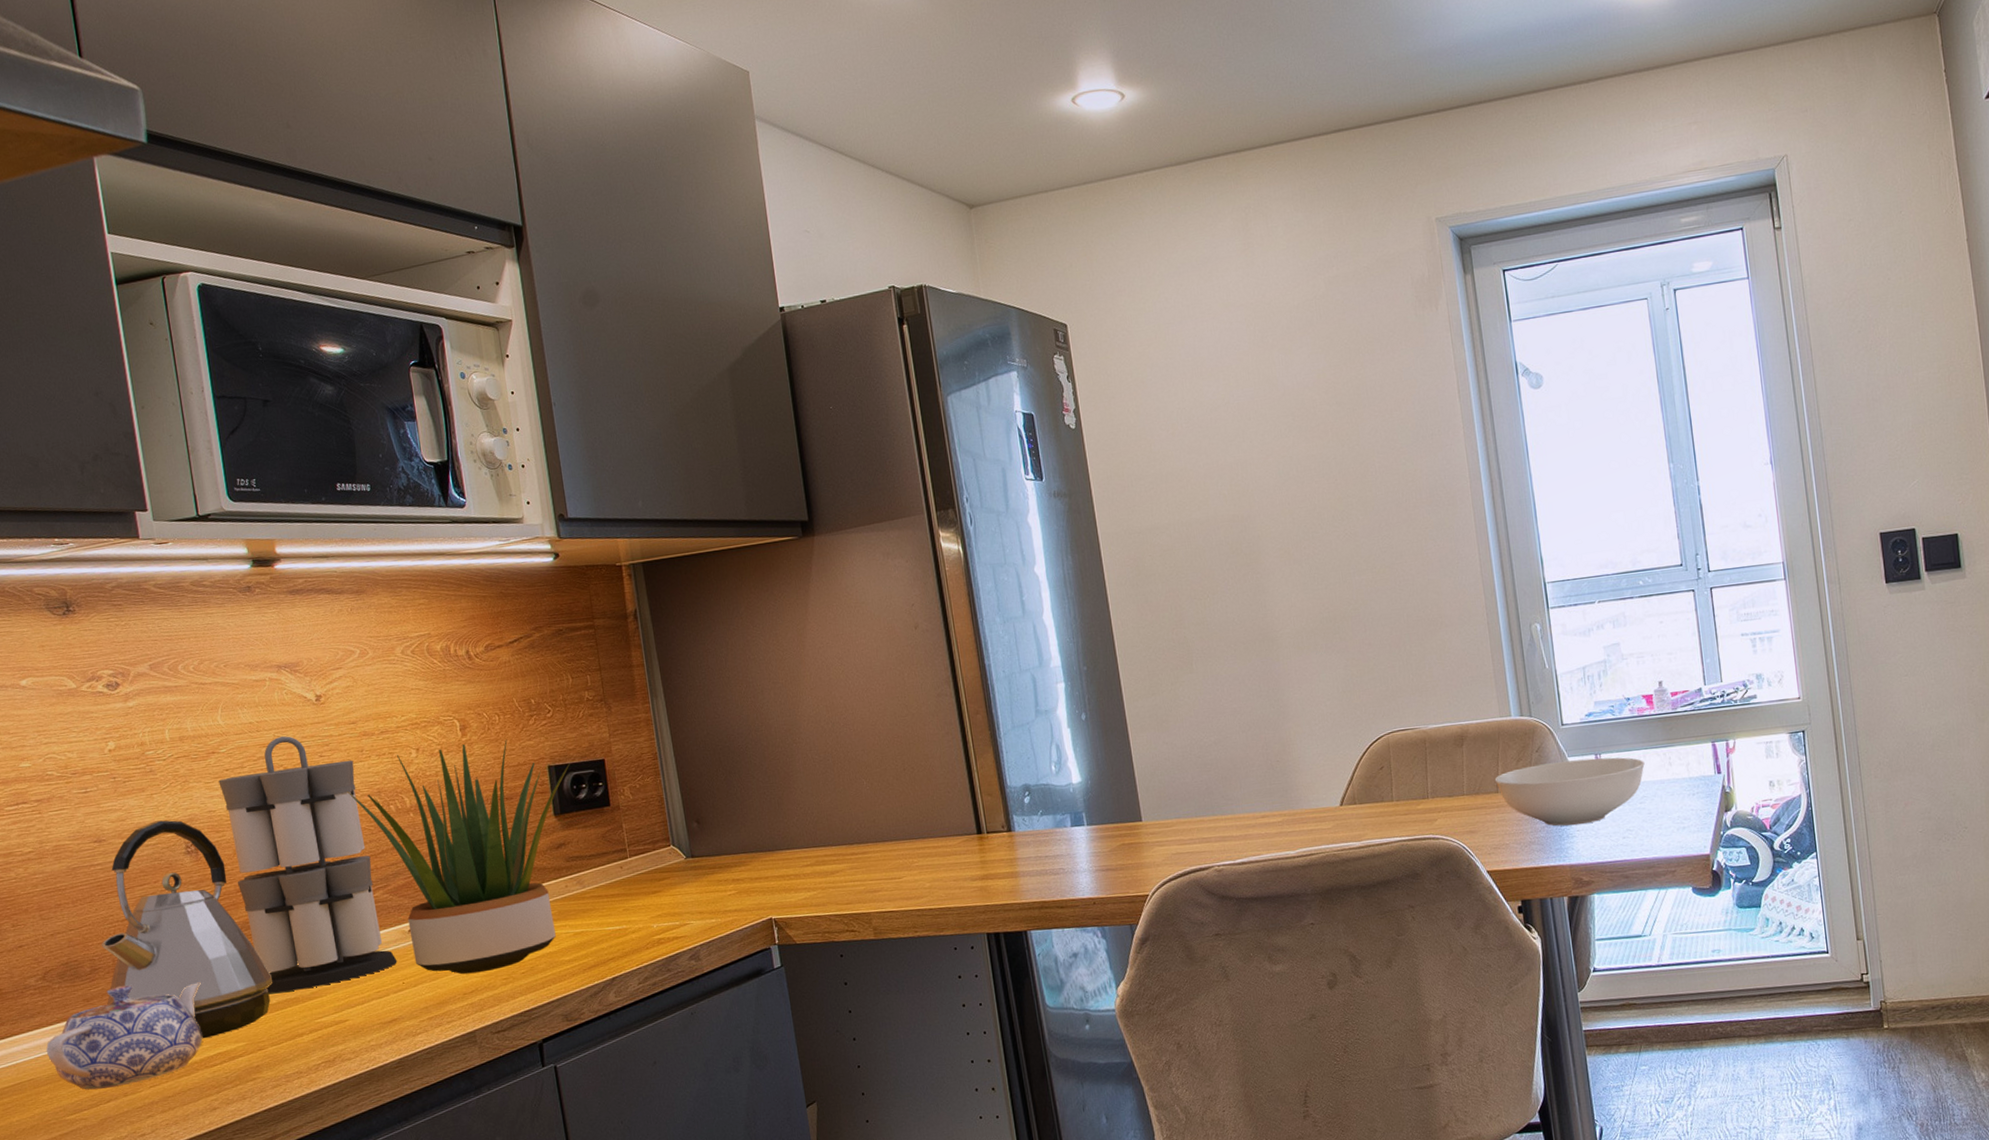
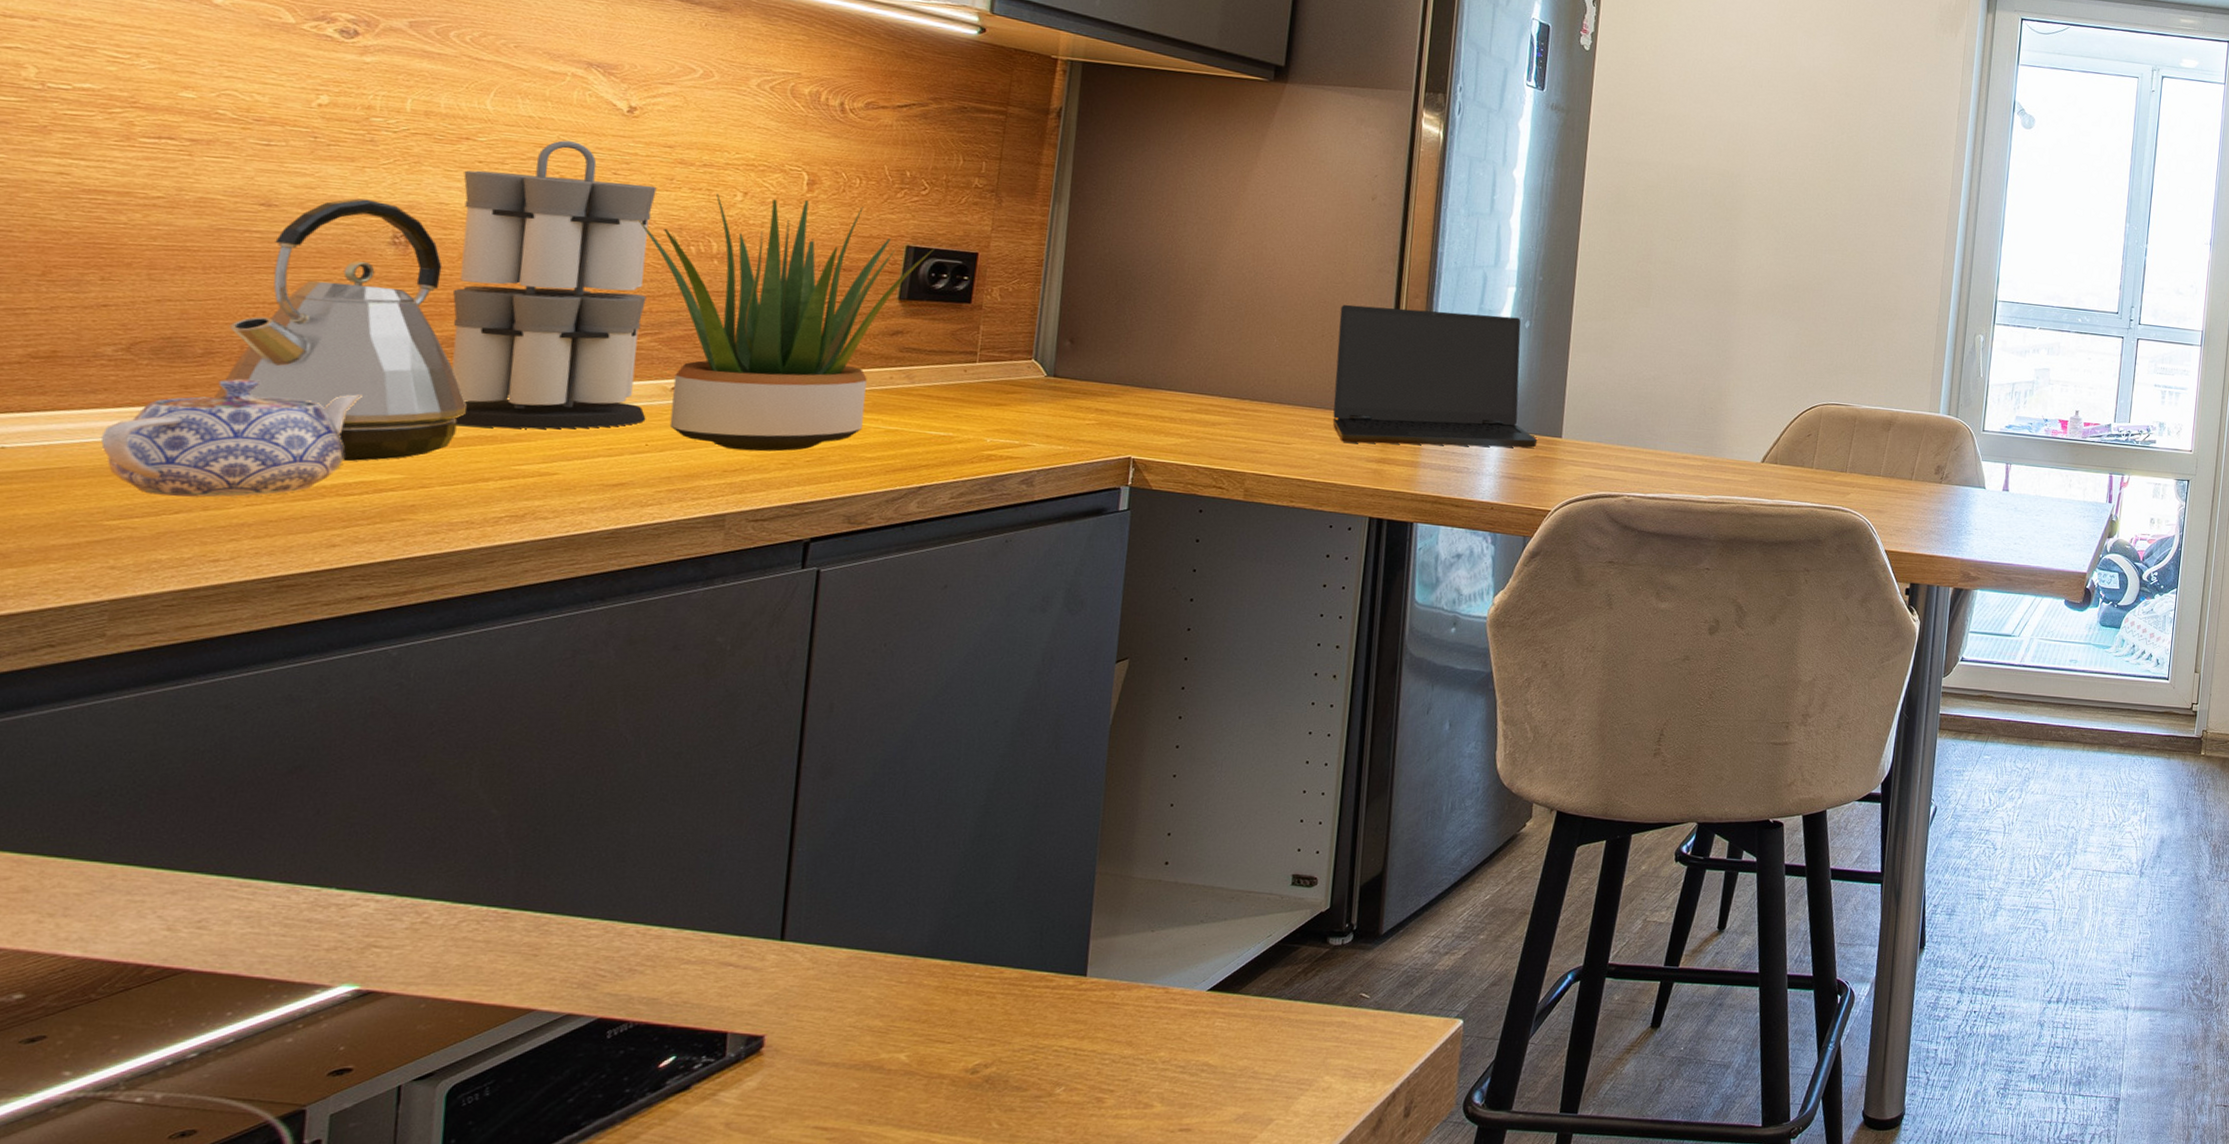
laptop: none [913,712,1121,867] -> present [1332,304,1538,448]
bowl: present [1494,757,1645,827] -> none [1911,462,2048,525]

